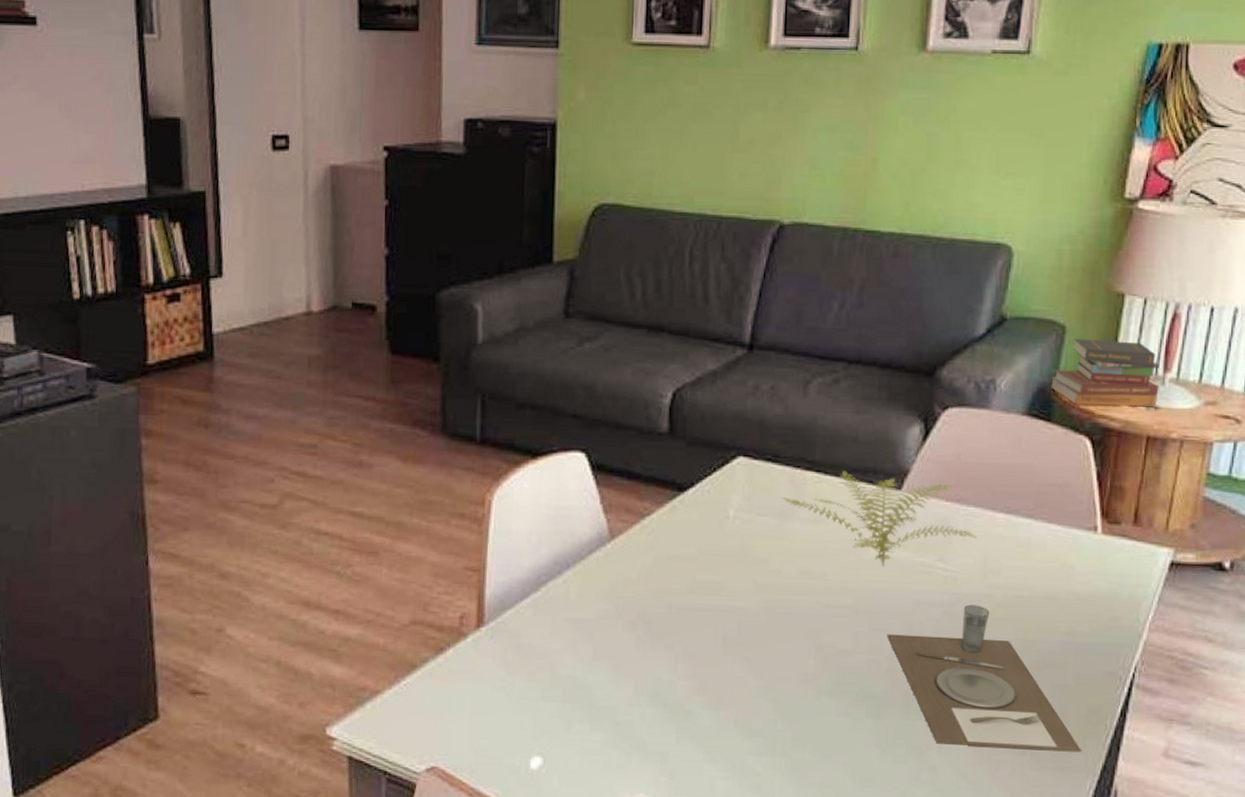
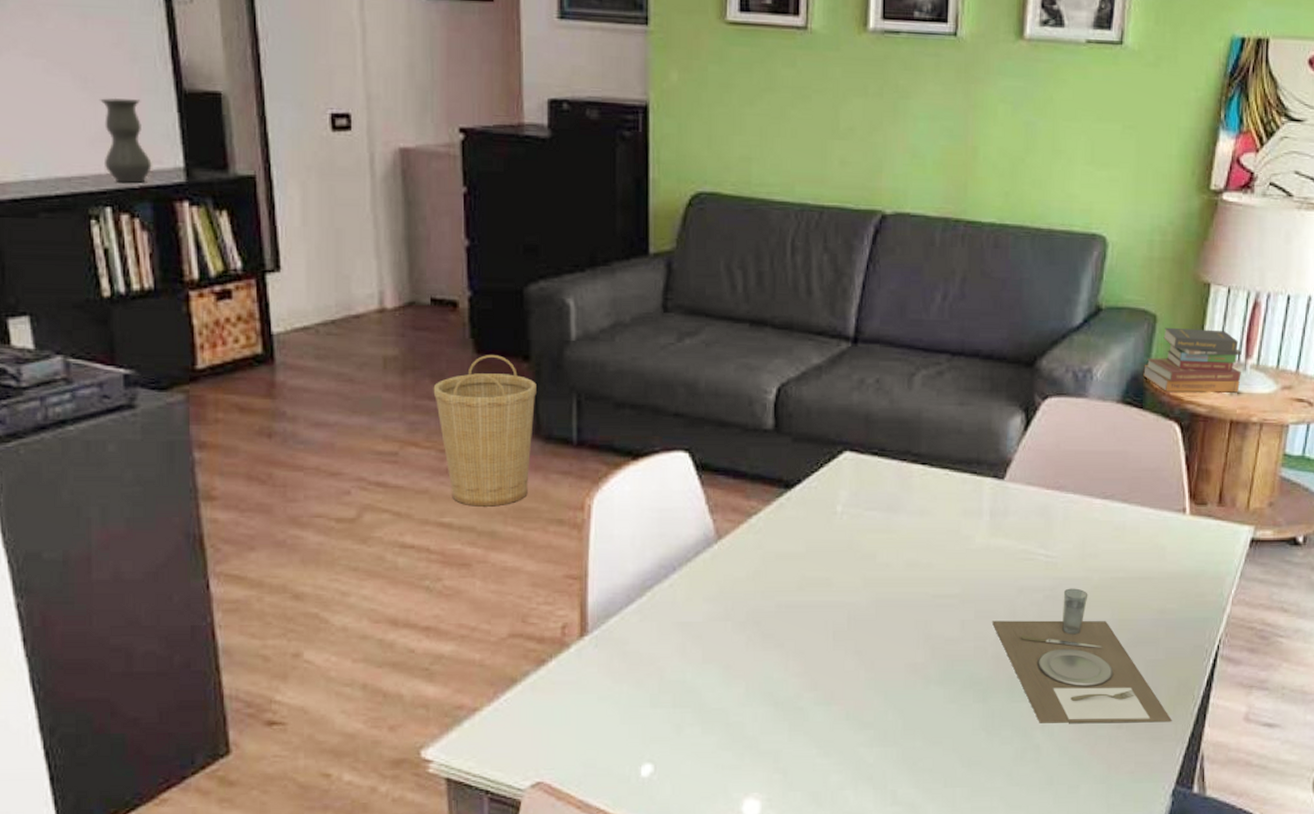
vase: none [79,124,120,200] -> present [98,97,152,184]
basket: none [351,356,445,499] -> present [433,355,536,507]
plant: present [782,470,977,566] -> none [888,462,1076,555]

